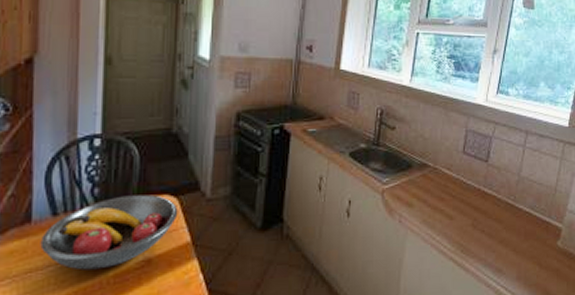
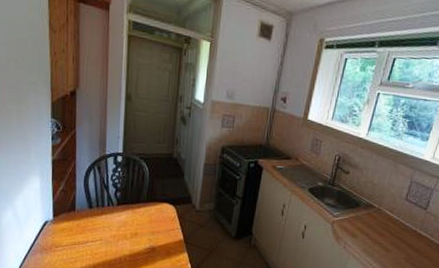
fruit bowl: present [40,195,178,270] -> none [81,200,175,250]

